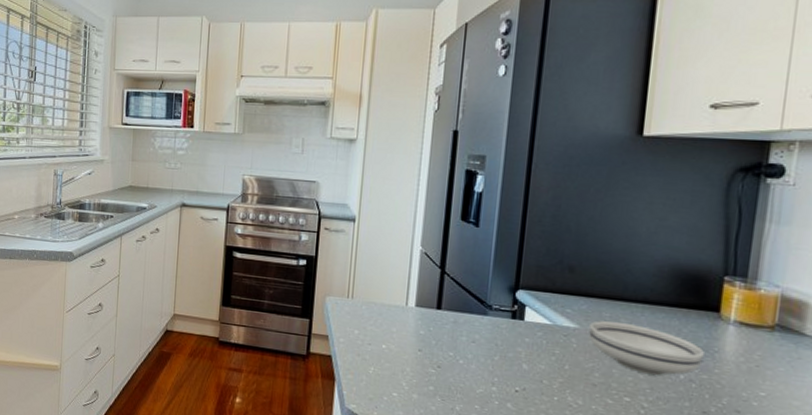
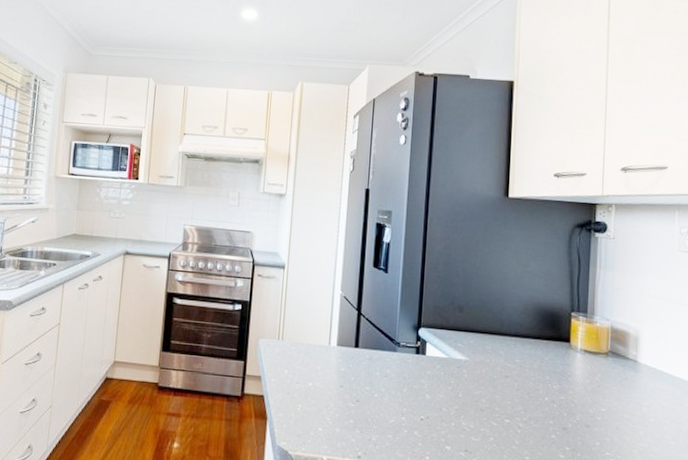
bowl: present [589,320,704,375] -> none [476,352,561,398]

